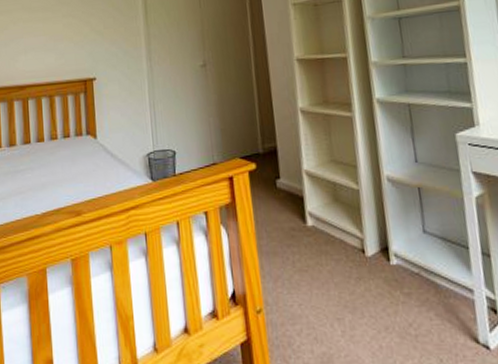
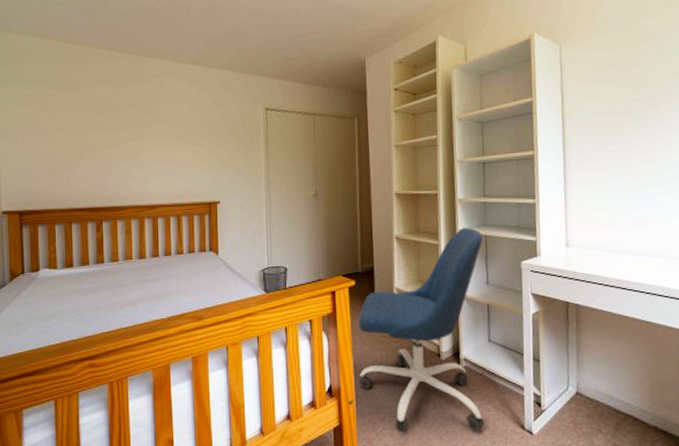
office chair: none [262,95,428,350] -> present [358,227,485,434]

